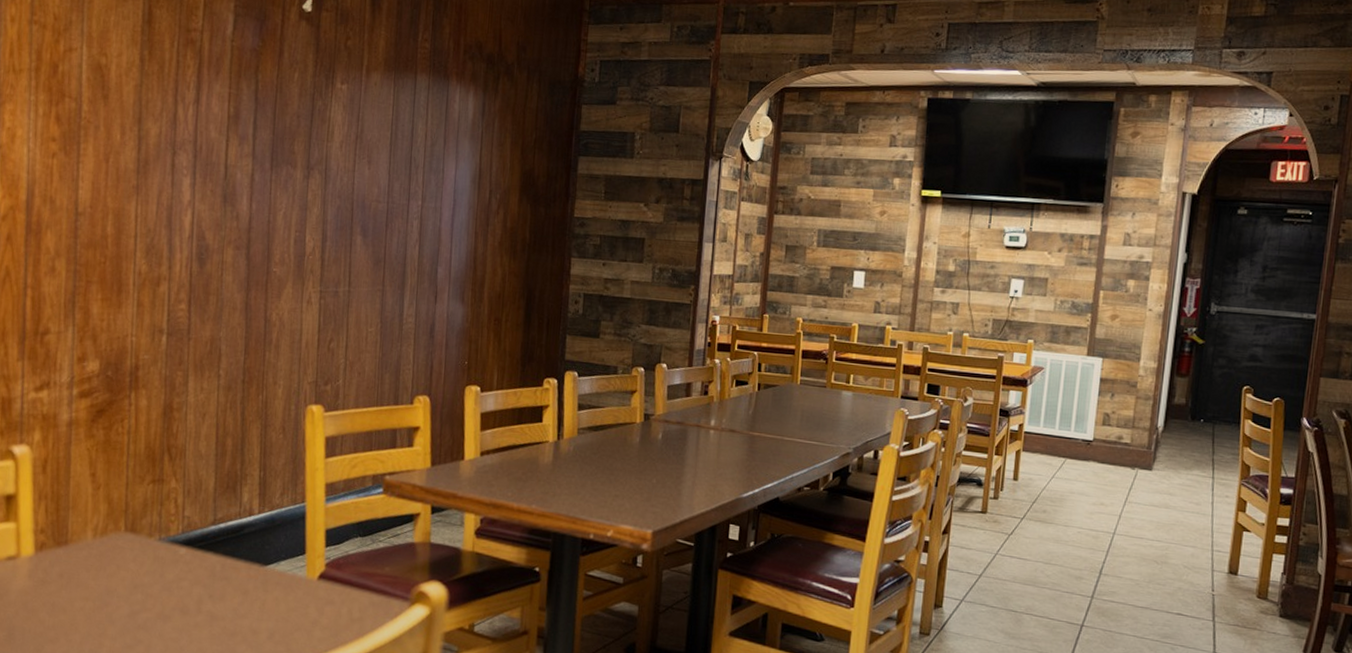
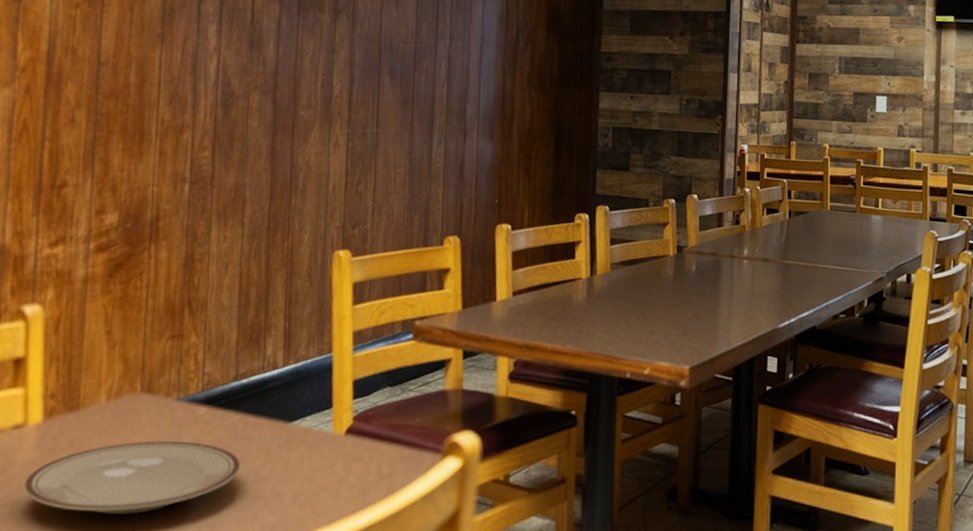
plate: none [19,577,220,643] -> present [24,440,241,515]

